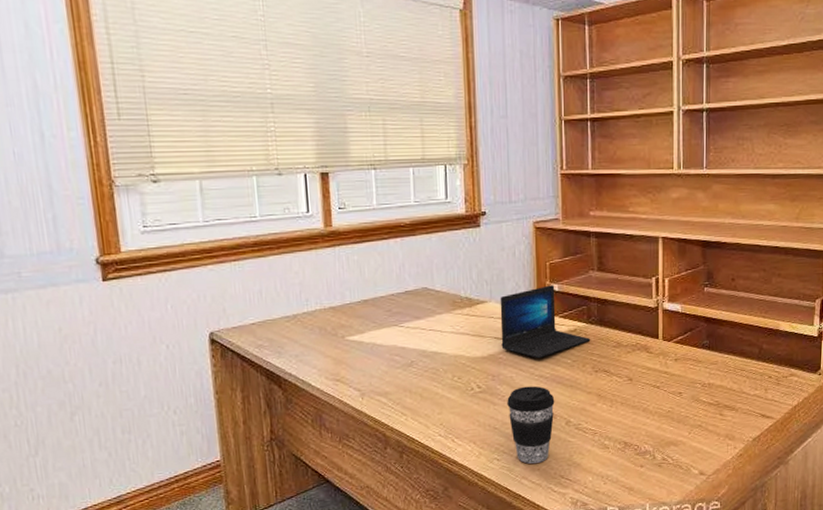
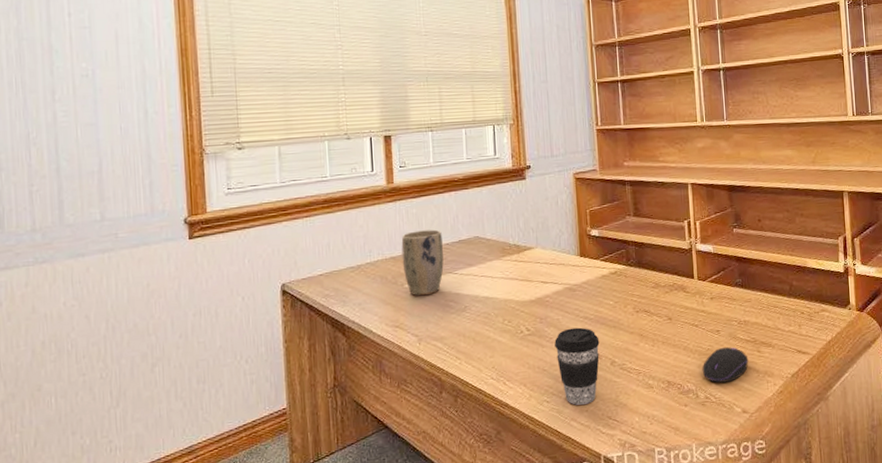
plant pot: none [341,278,389,349] -> present [401,229,444,296]
laptop: present [500,285,591,359] -> none [545,230,631,301]
computer mouse: none [661,409,710,445] -> present [702,347,749,383]

